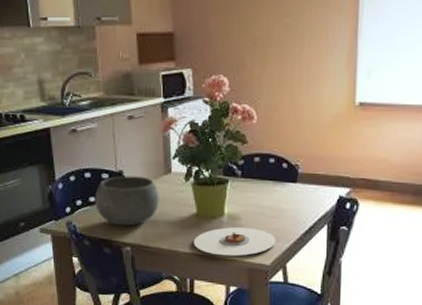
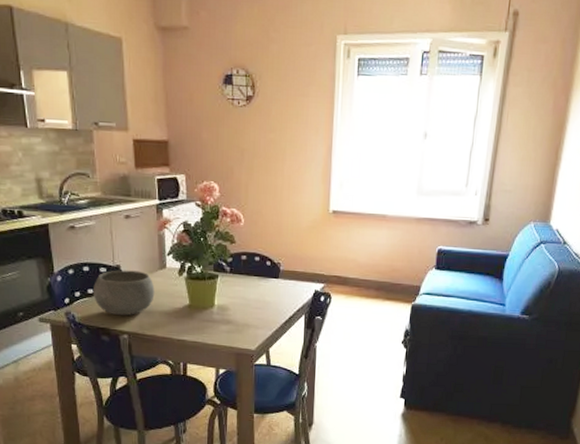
plate: present [193,227,276,257] -> none [186,317,261,343]

